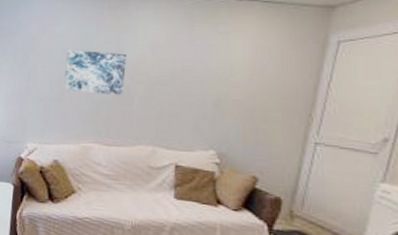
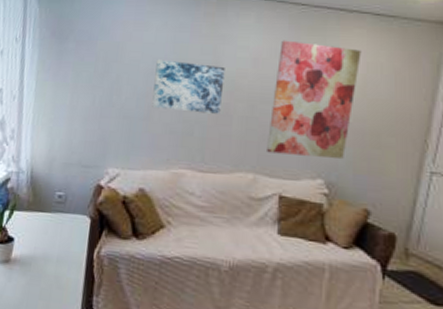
wall art: none [164,28,251,133] -> present [267,40,361,160]

